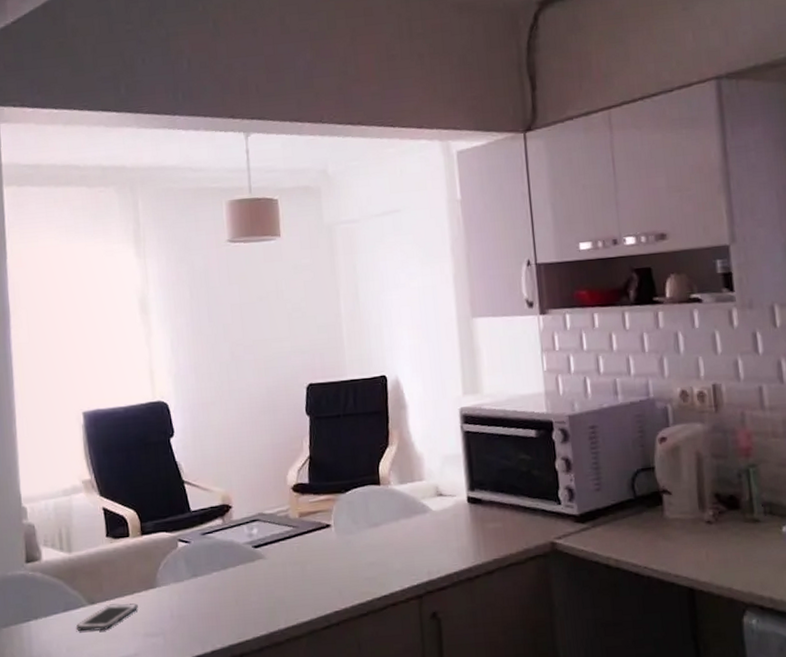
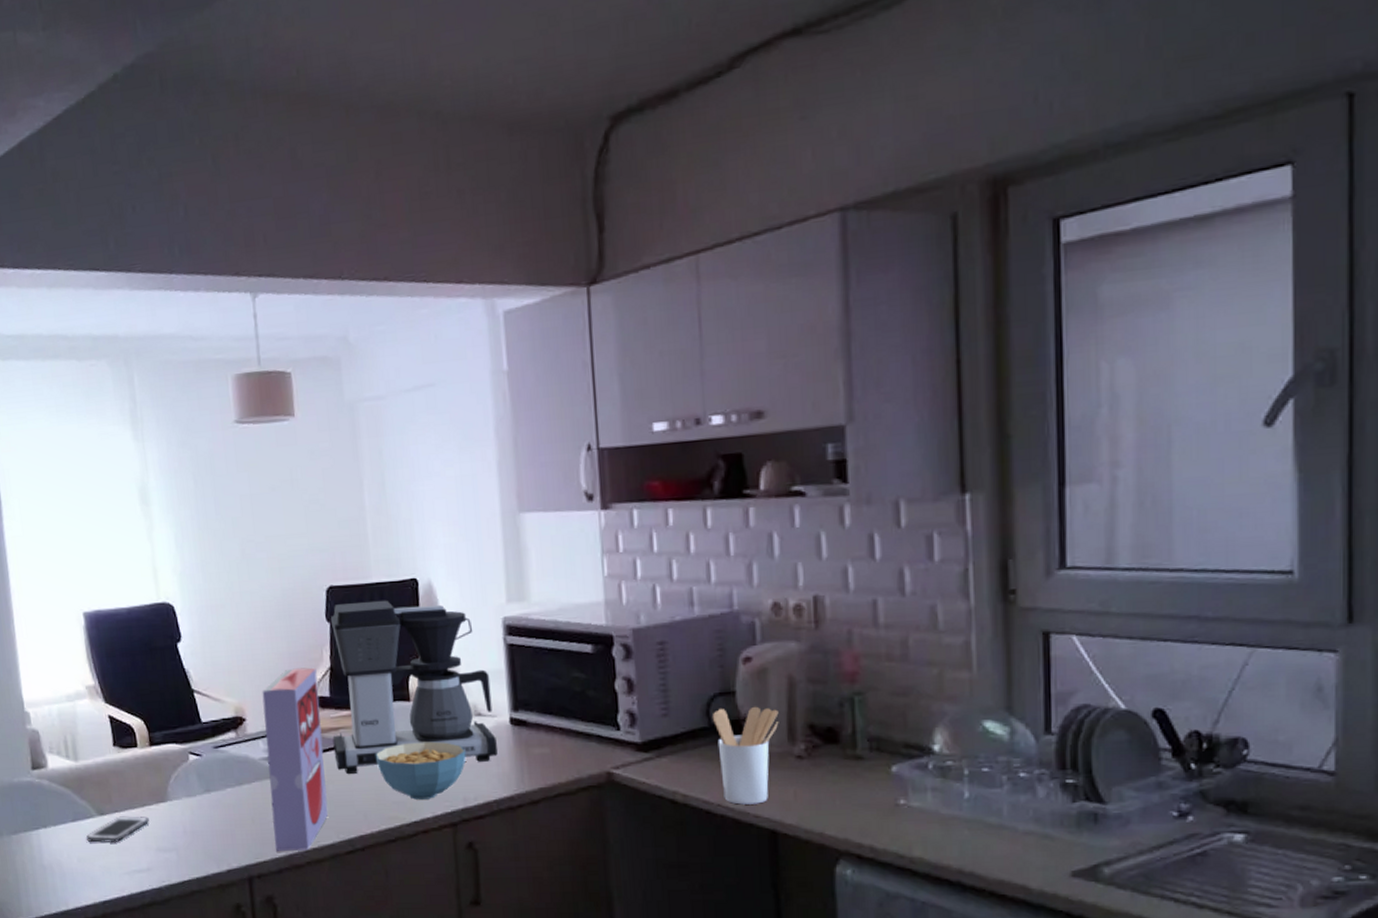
cereal box: none [247,457,307,630] -> present [262,667,329,851]
coffee maker: none [310,395,457,554] -> present [331,600,498,774]
cereal bowl: none [349,520,430,575] -> present [375,741,466,800]
utensil holder: none [636,479,691,566] -> present [712,706,779,805]

